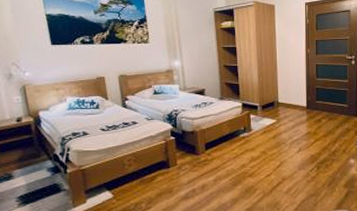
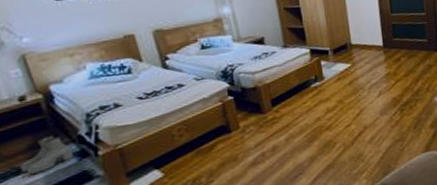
boots: none [11,151,49,182] -> present [21,135,74,176]

